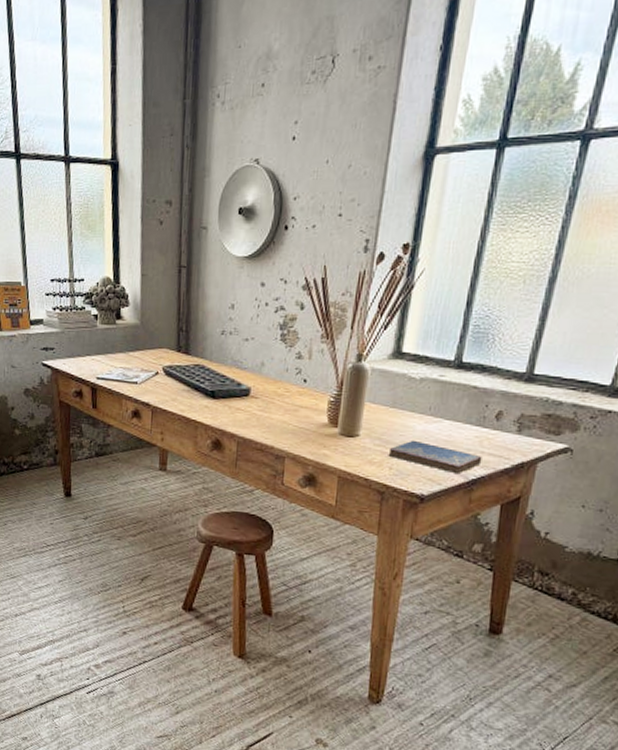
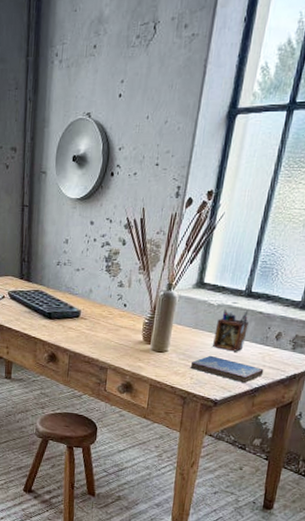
desk organizer: none [416,384,460,436] -> present [213,309,249,352]

